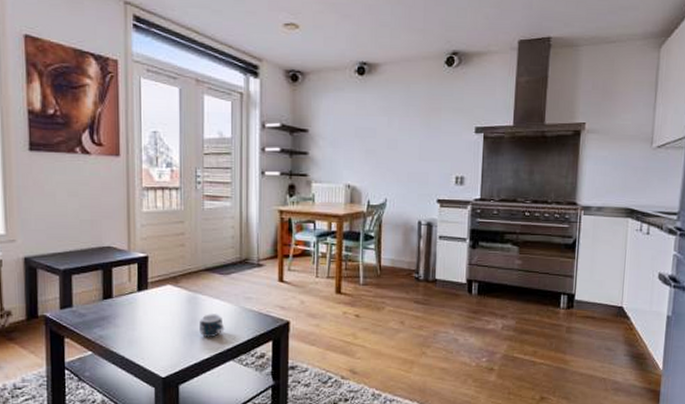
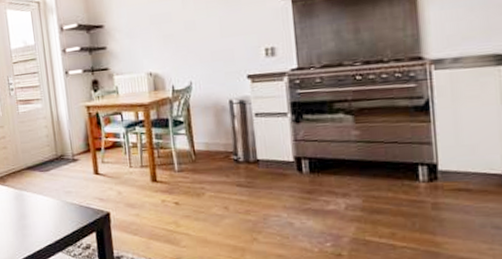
mug: present [199,314,225,338] -> none [27,208,51,232]

